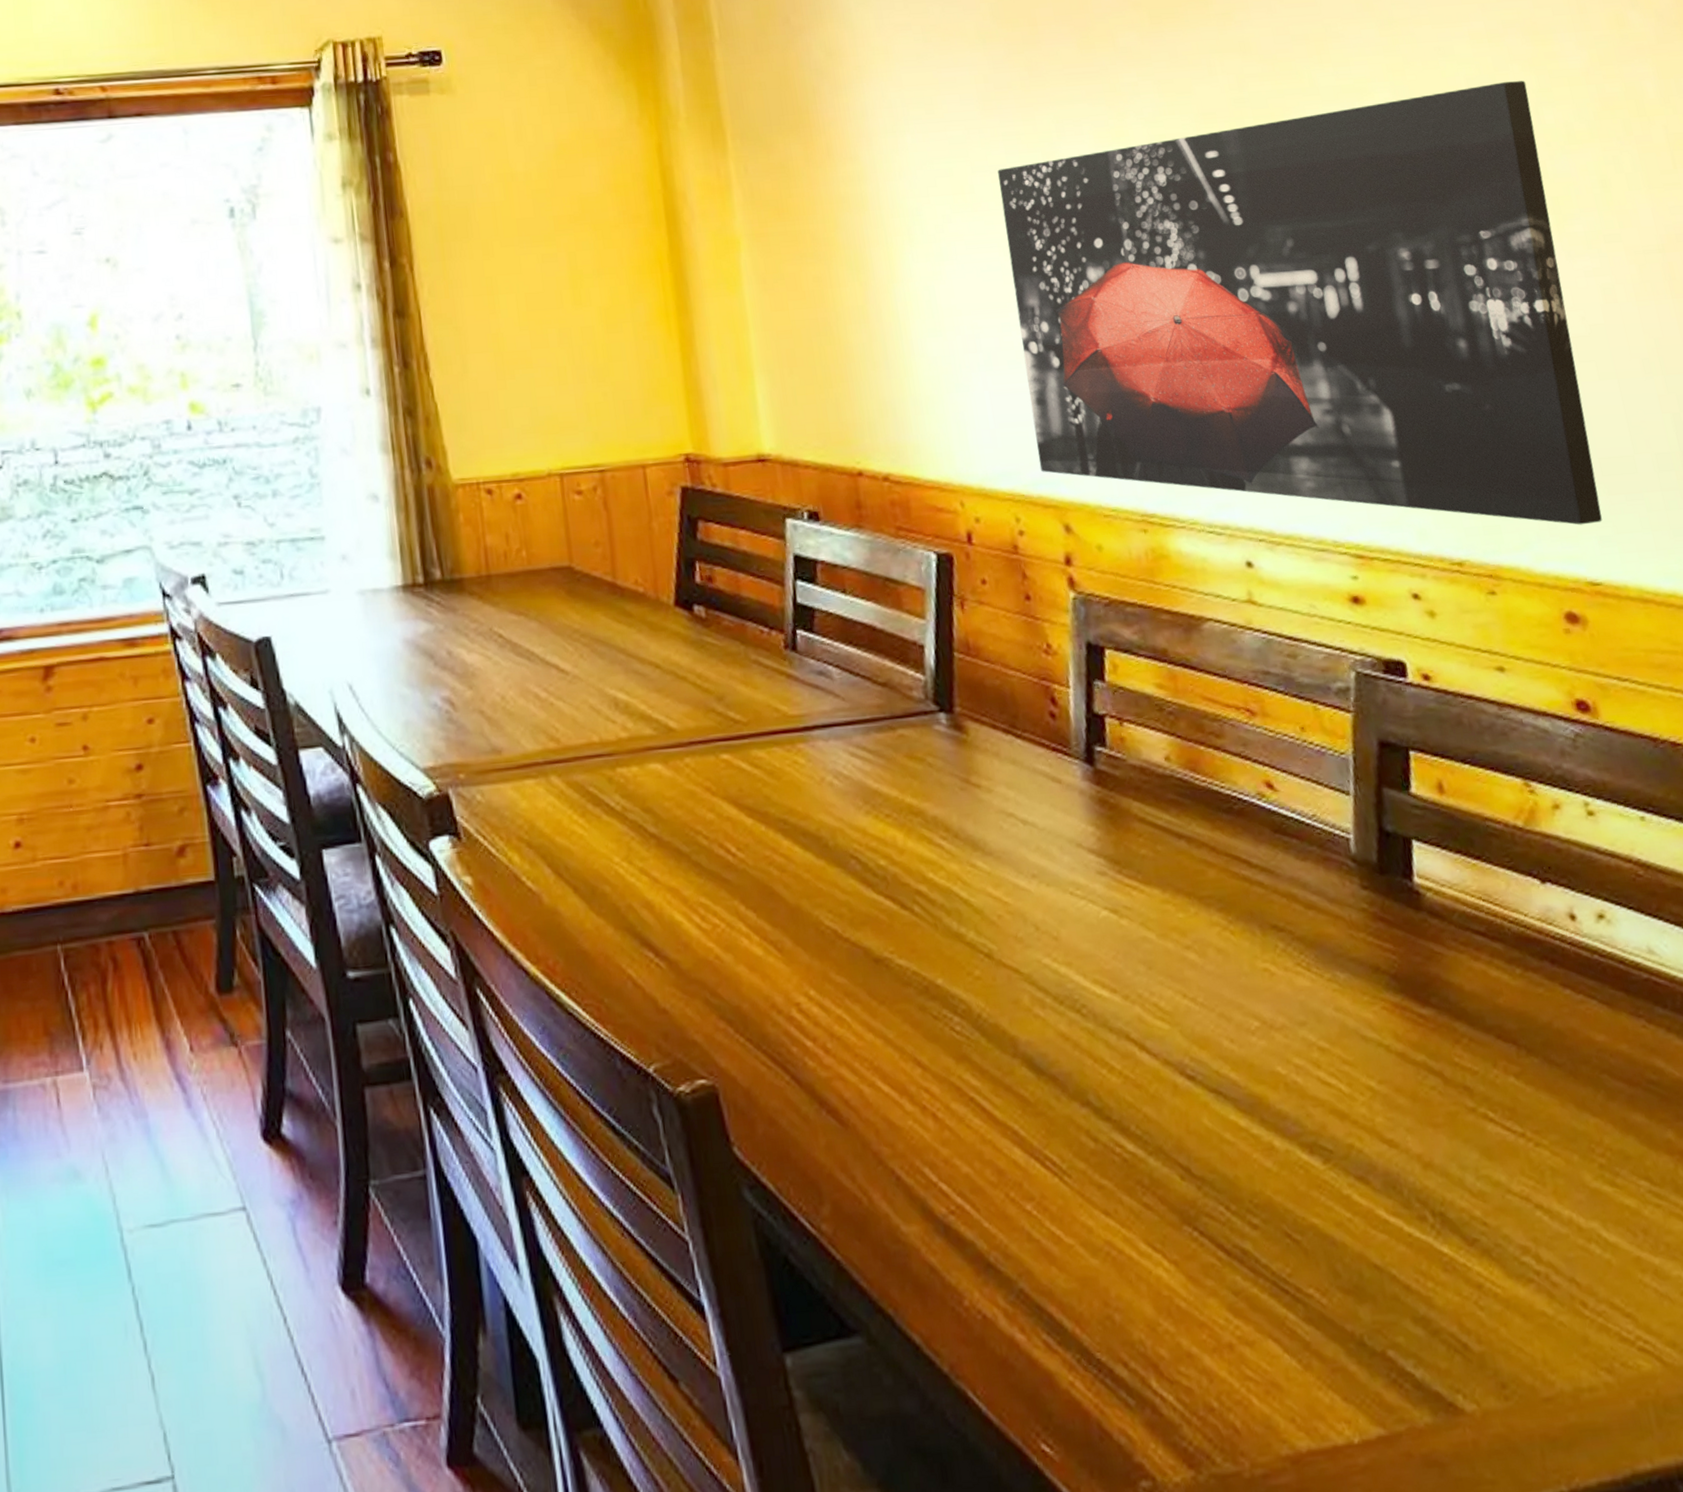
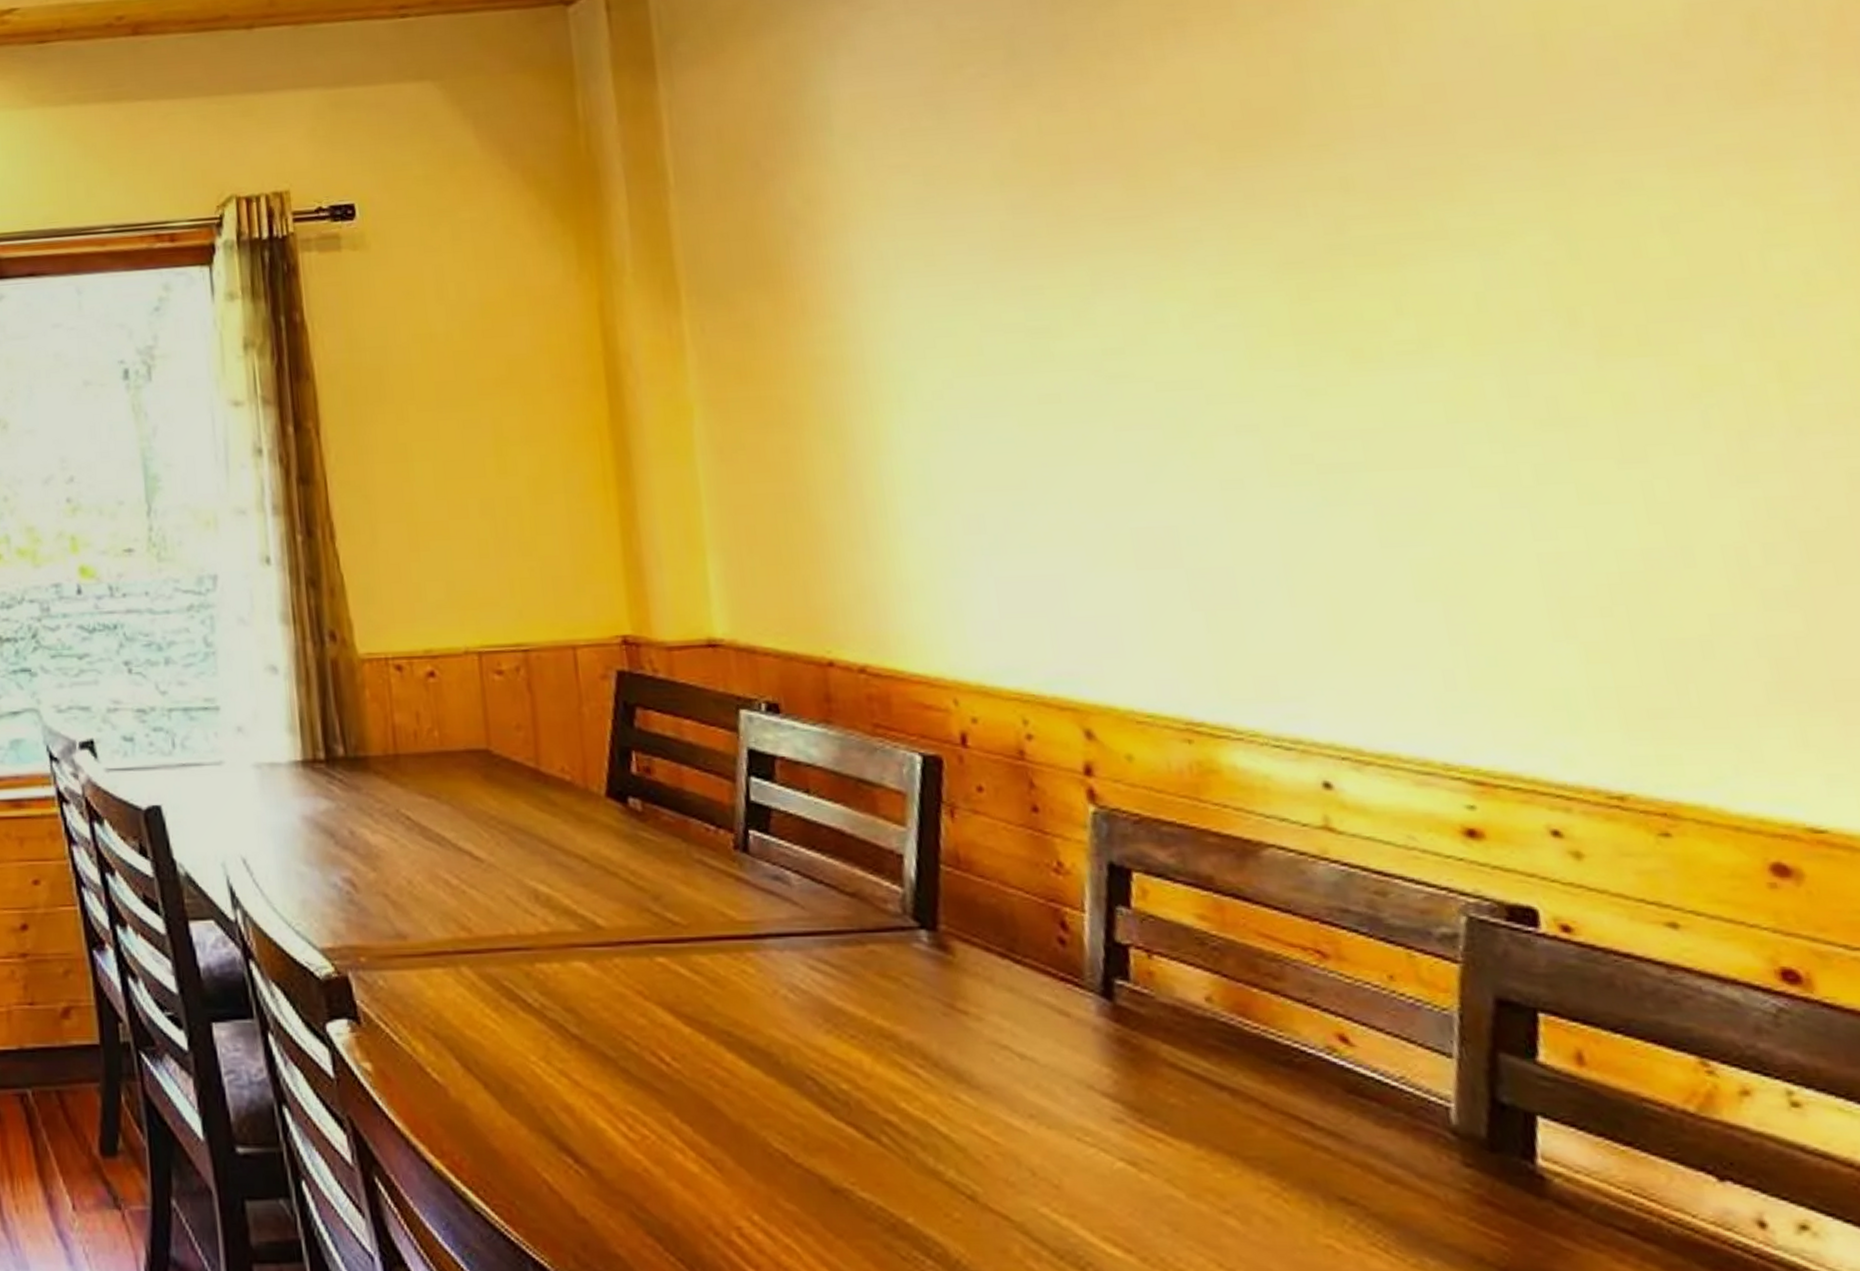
wall art: present [997,81,1602,525] -> none [1014,219,1833,760]

